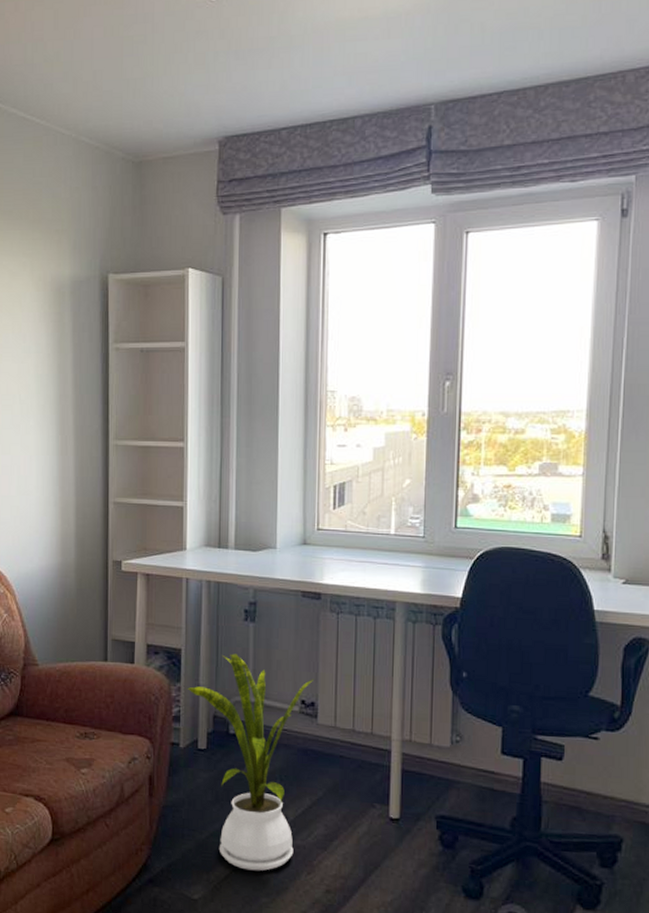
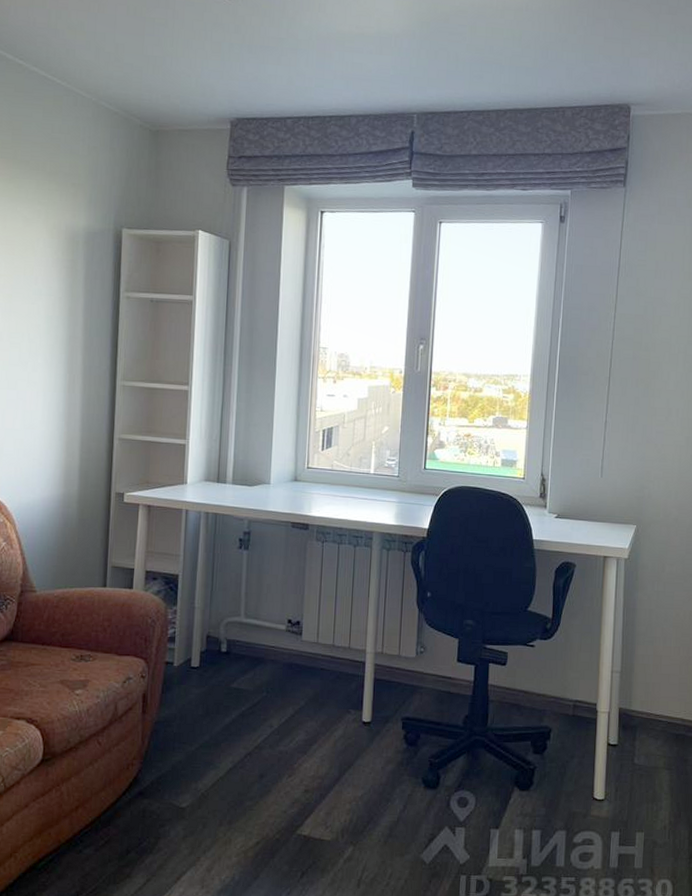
house plant: present [187,653,315,871] -> none [183,578,301,777]

